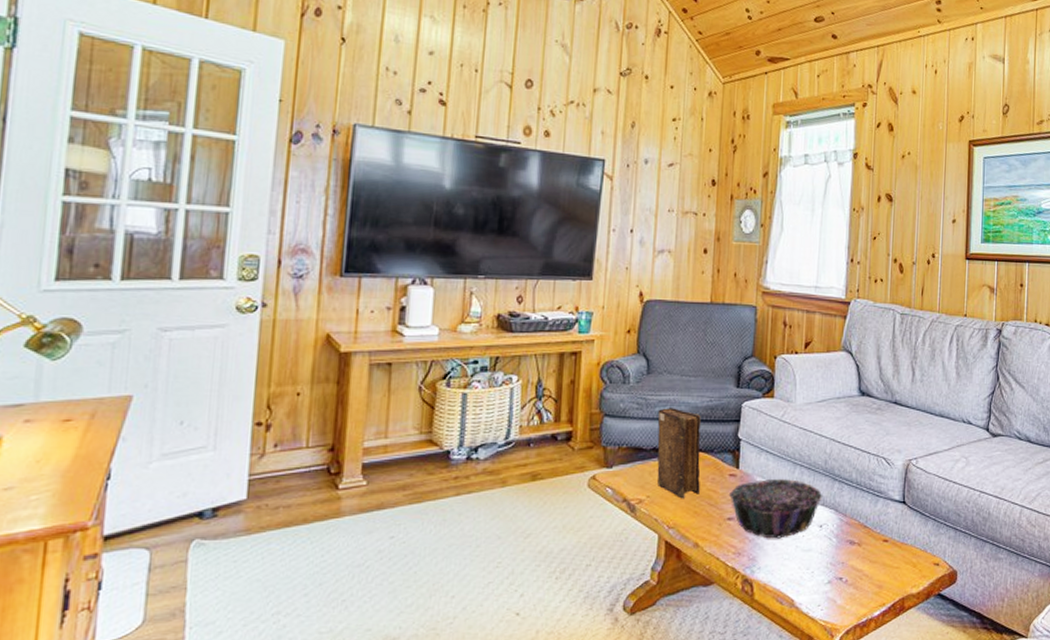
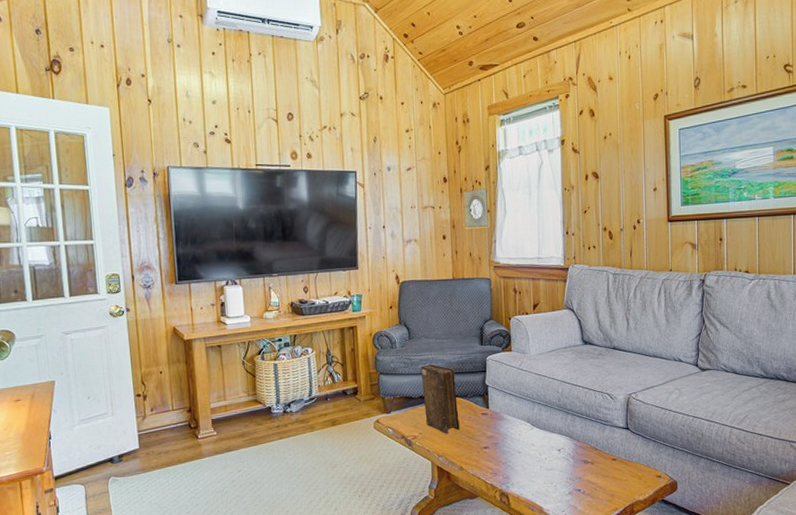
decorative bowl: present [728,479,824,539] -> none [482,415,559,462]

